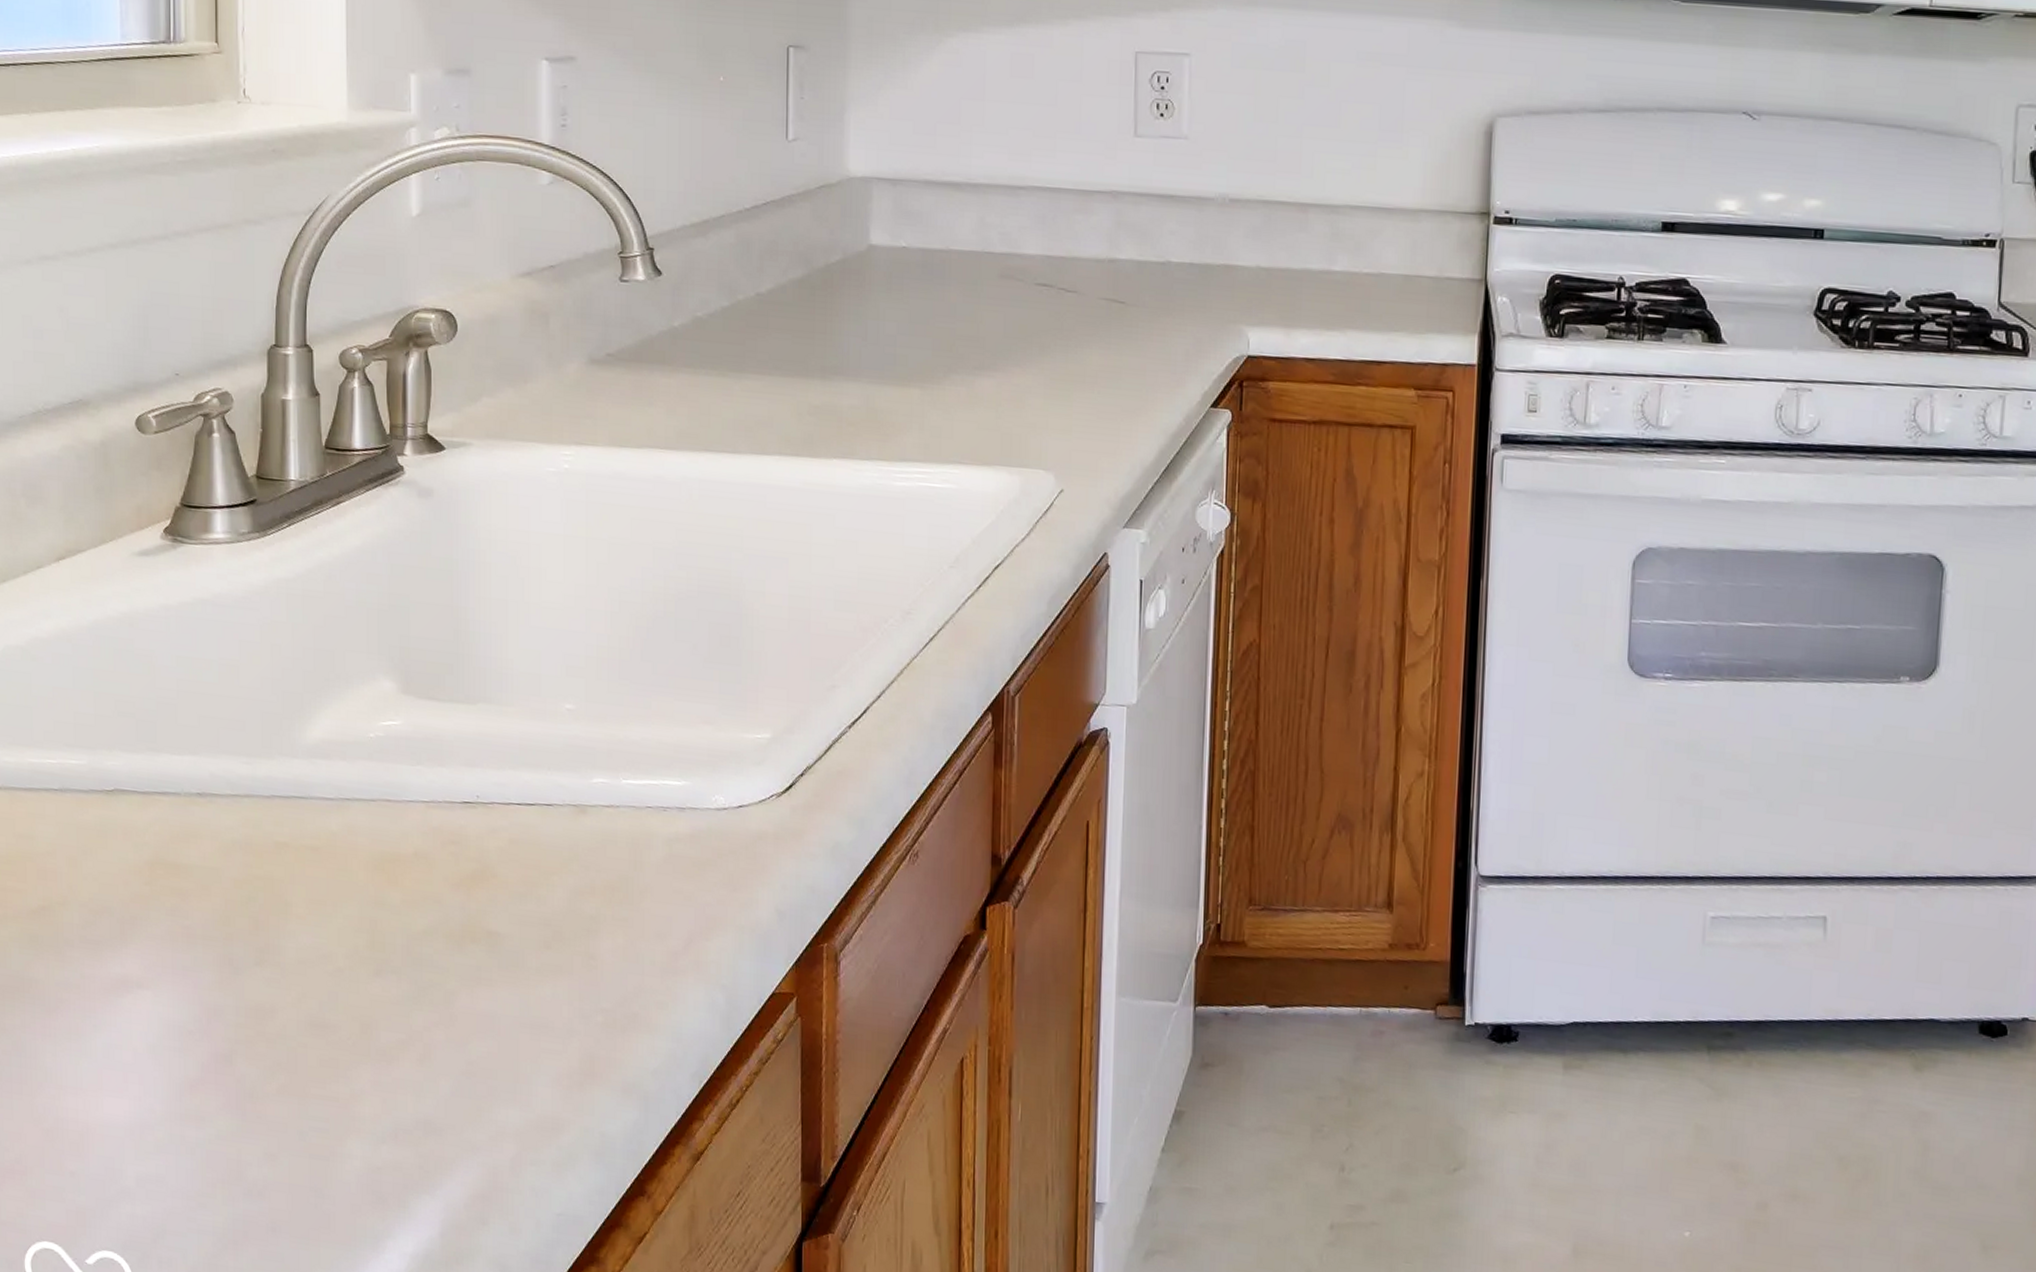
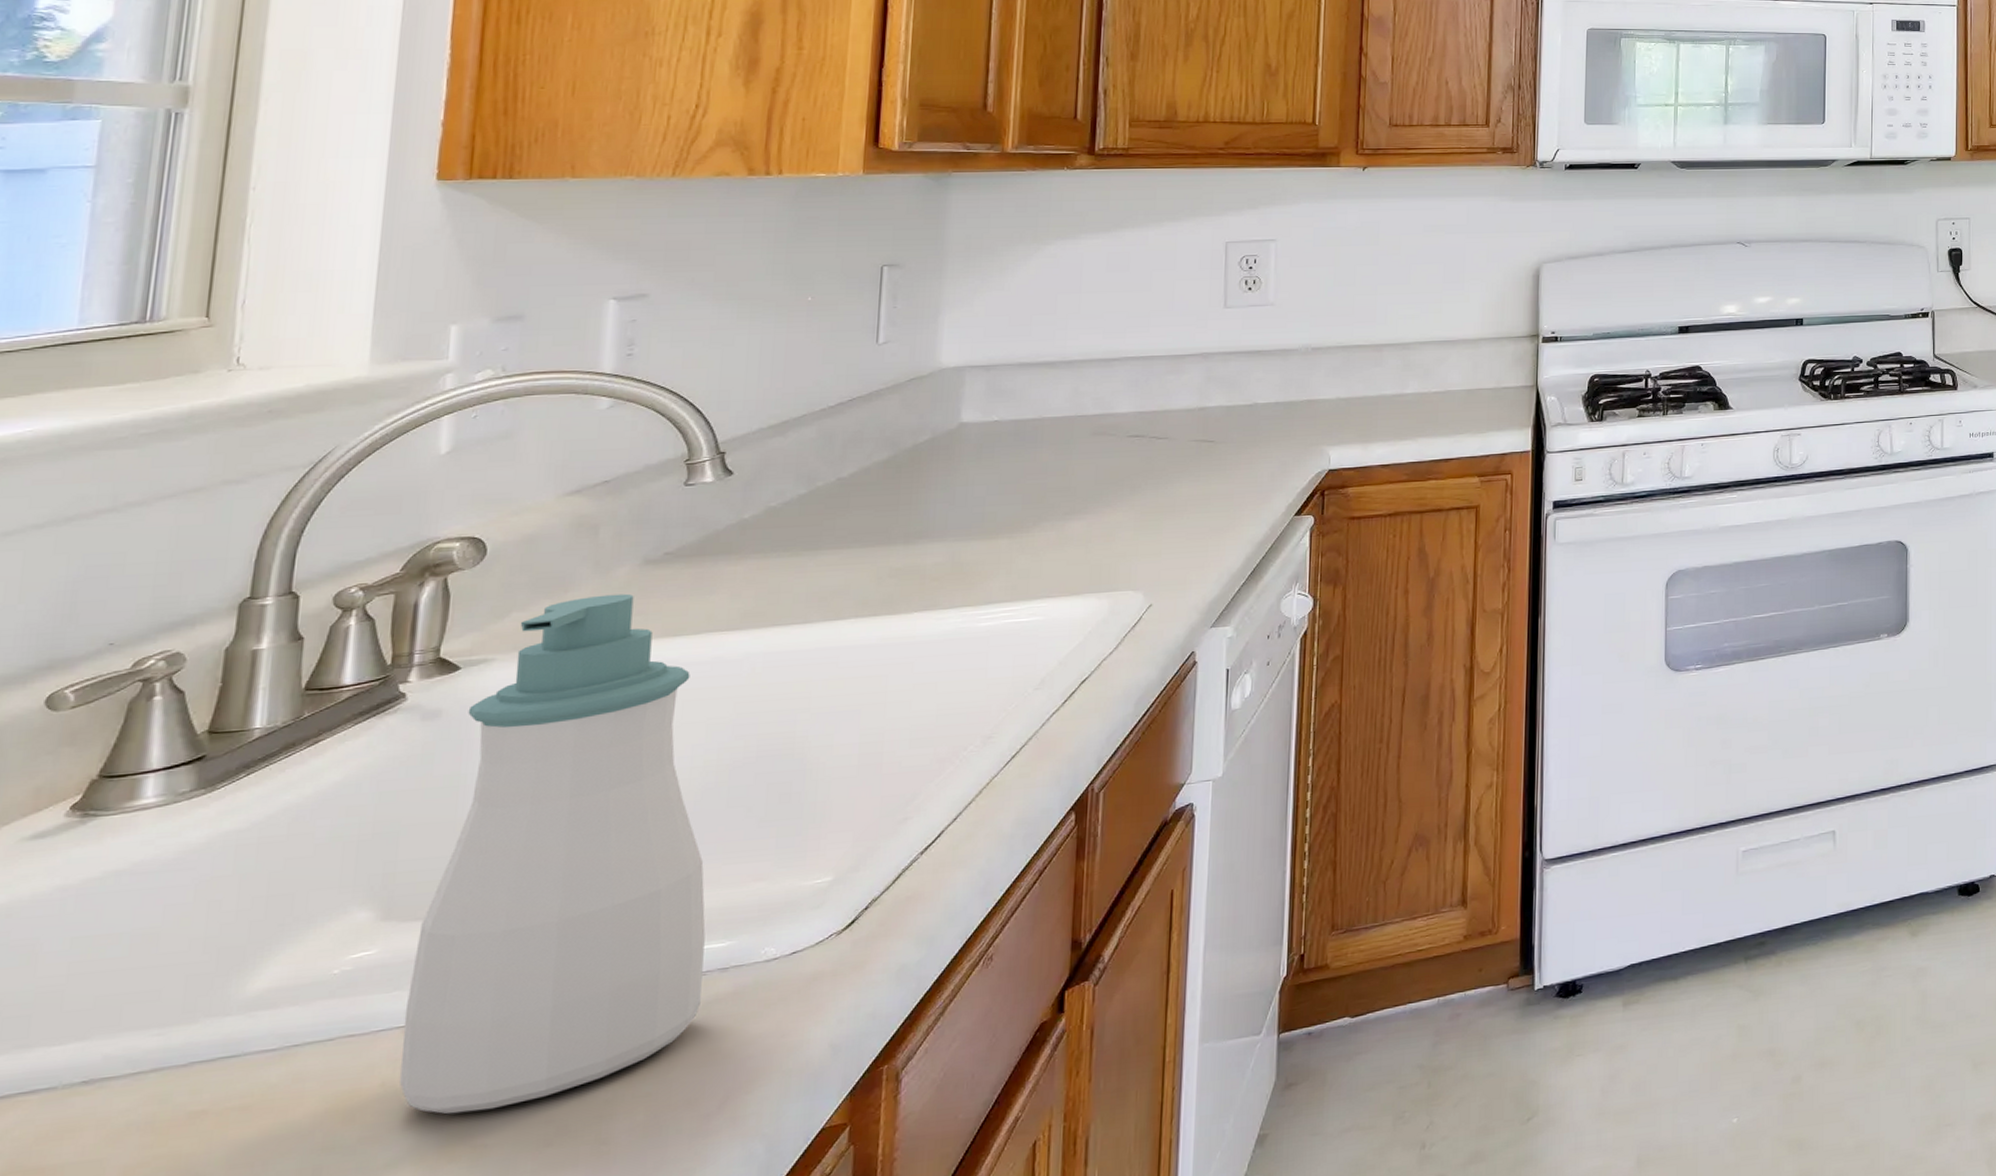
soap bottle: none [427,391,664,901] -> present [400,593,706,1115]

